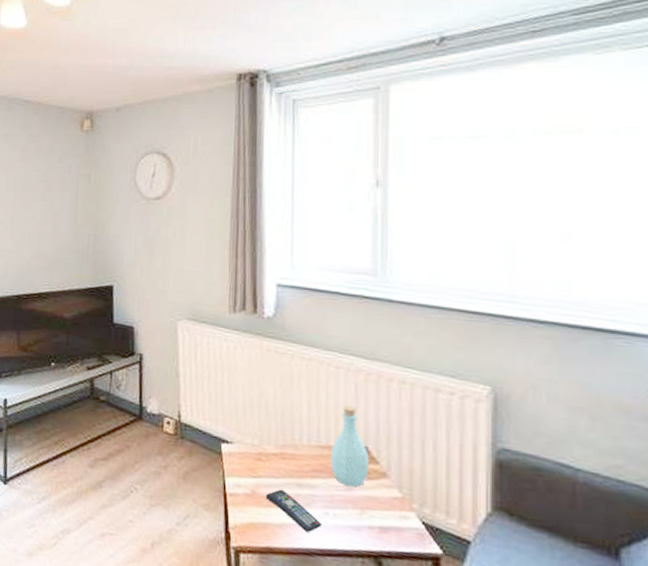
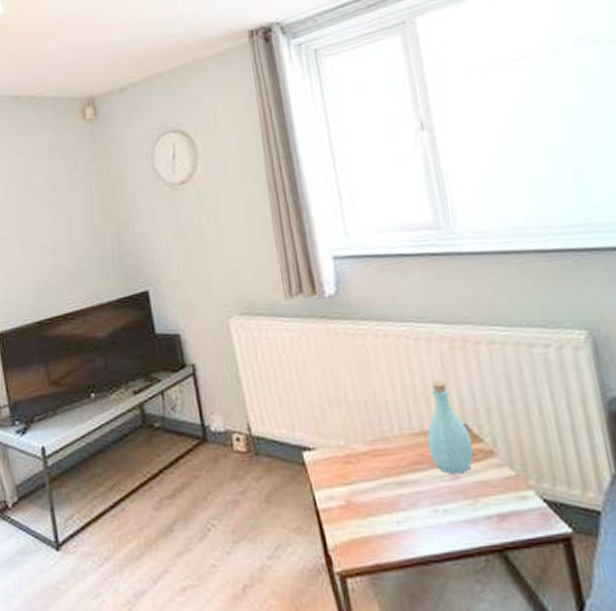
remote control: present [265,489,323,532] -> none [363,492,434,537]

